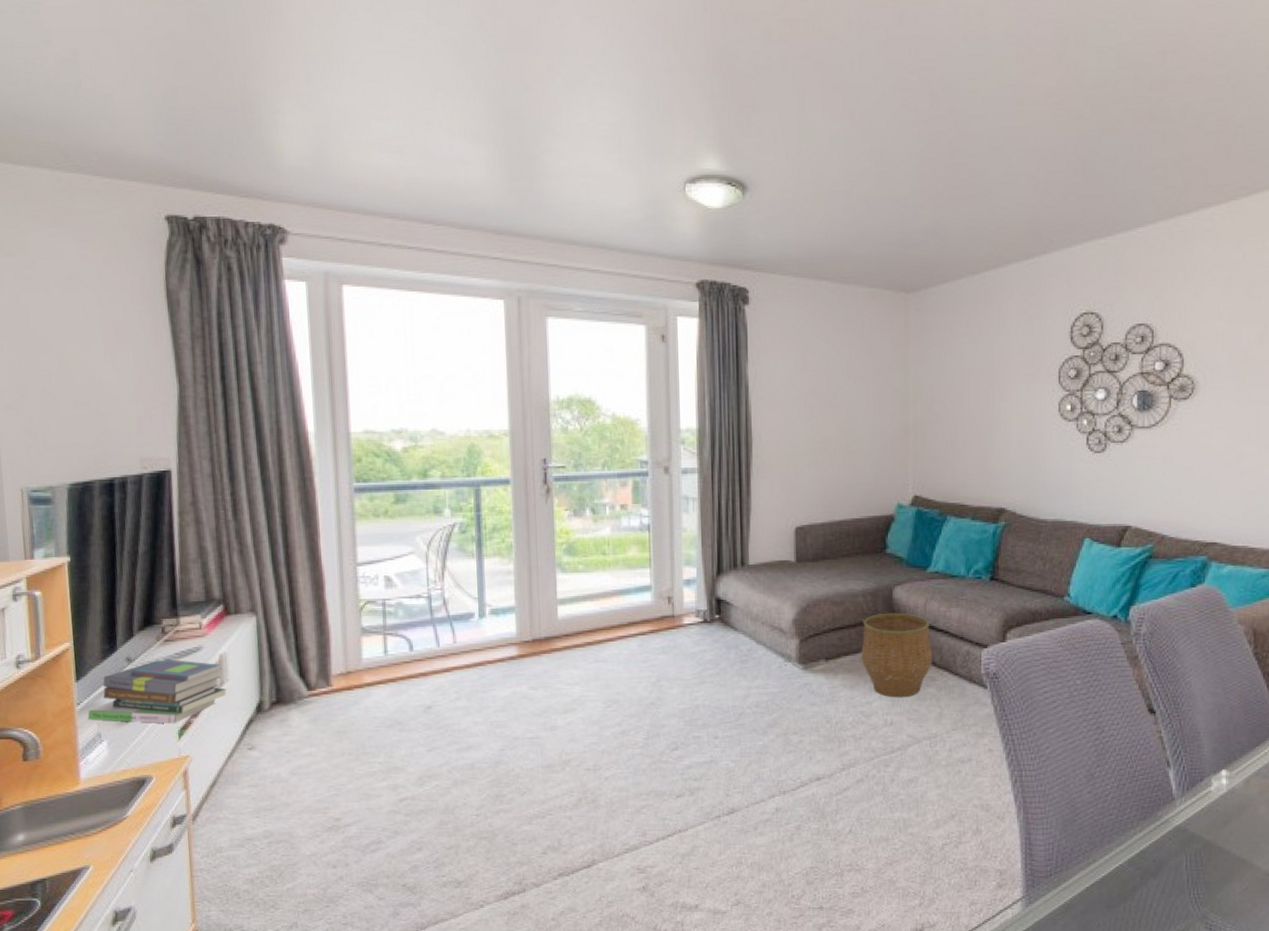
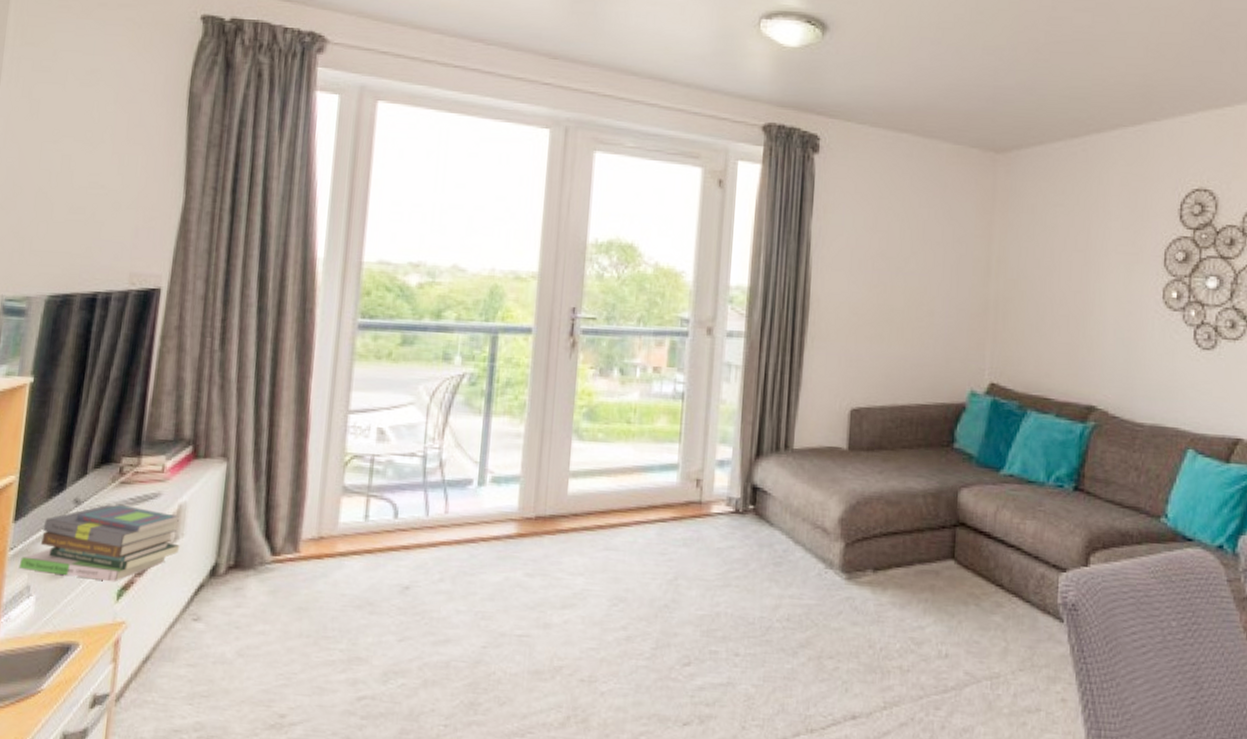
basket: present [860,612,933,698] -> none [915,519,1001,625]

